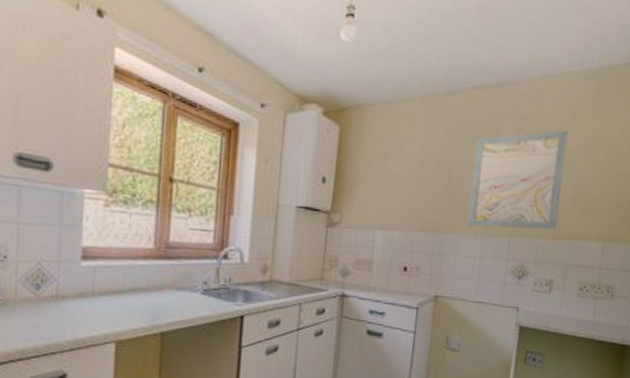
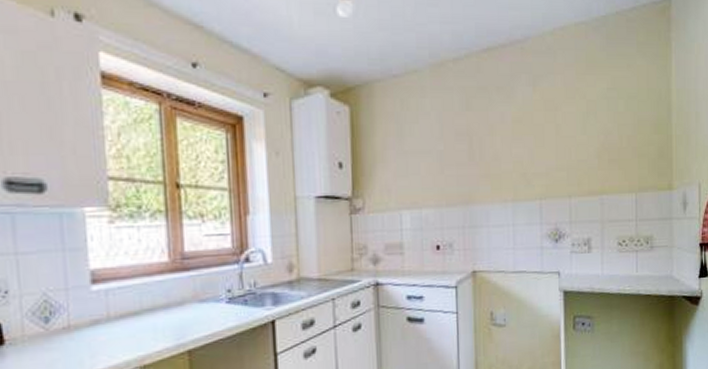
wall art: present [467,130,569,230] -> none [493,83,586,195]

